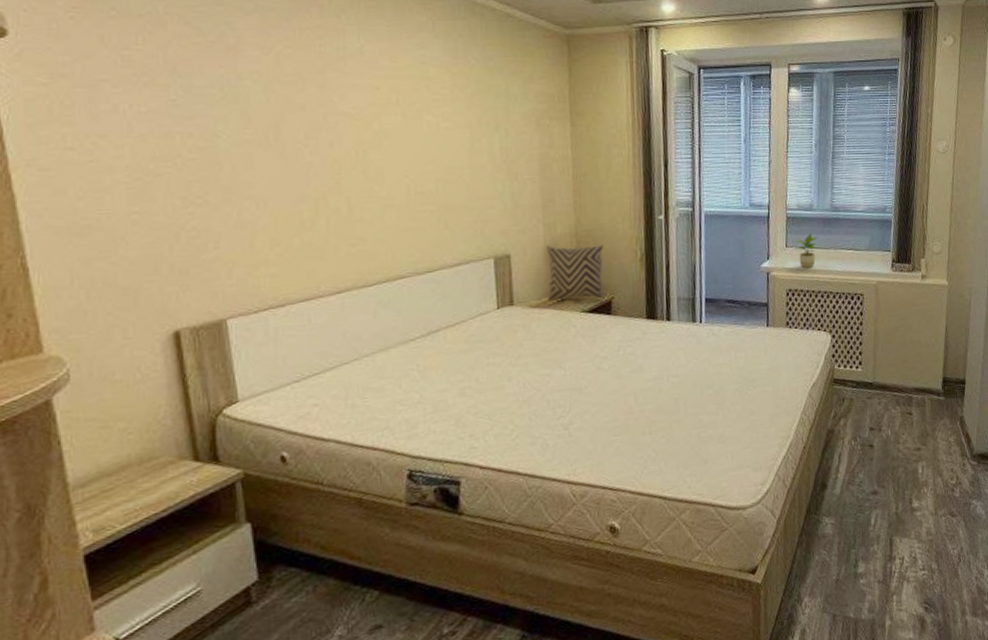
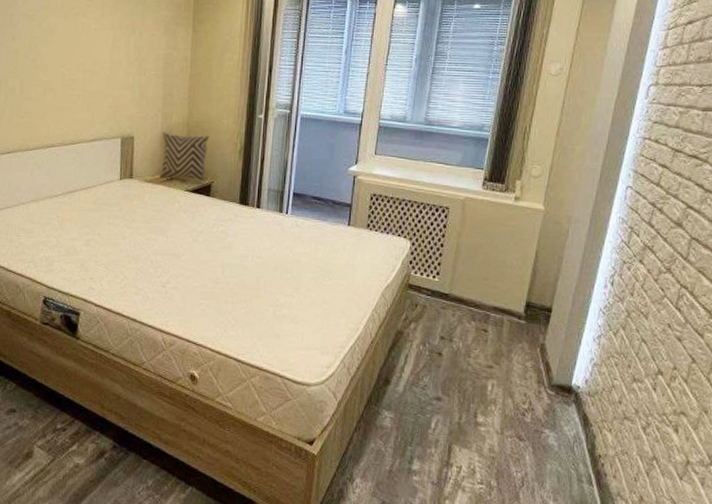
potted plant: present [793,233,819,269] -> none [382,144,409,177]

